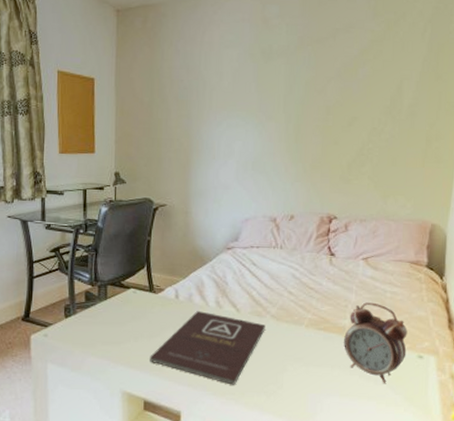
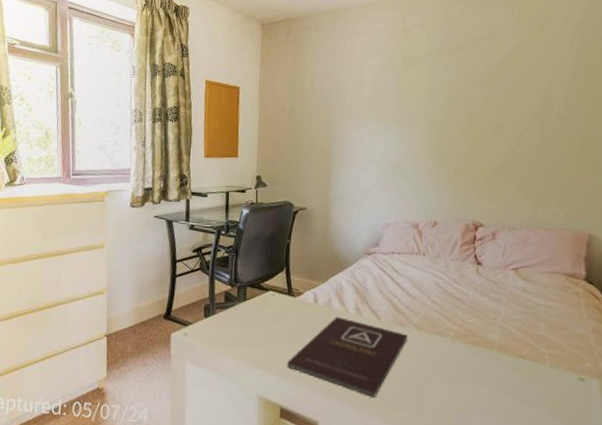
alarm clock: present [344,302,408,383] -> none [494,316,565,406]

